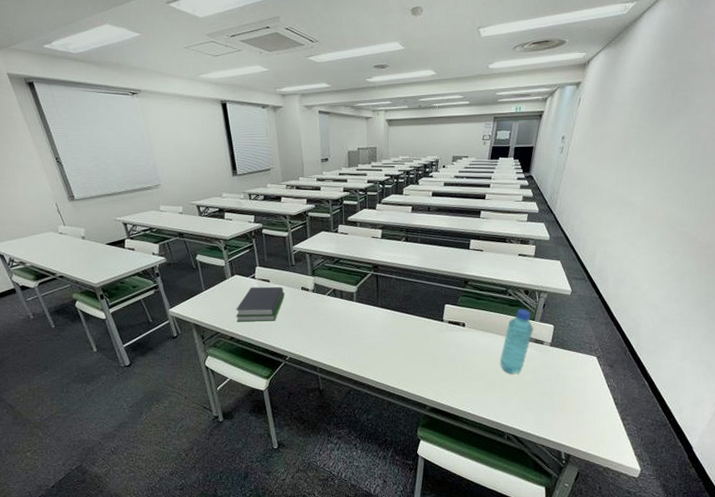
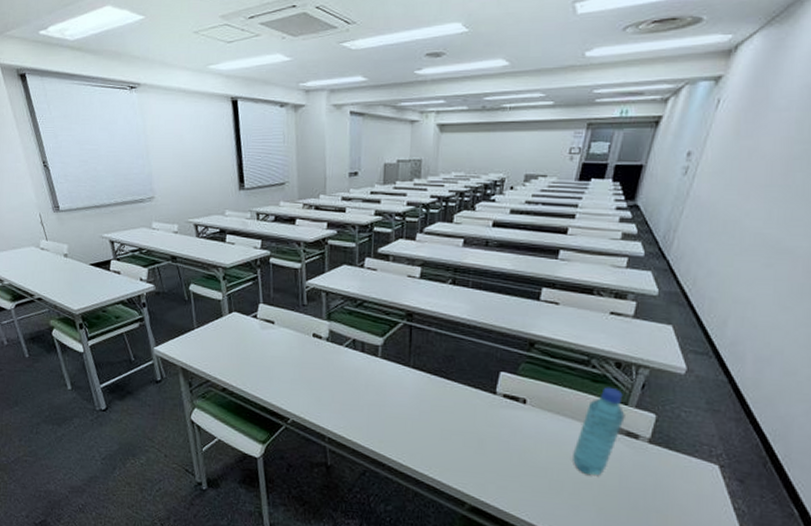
book: present [236,286,285,322] -> none [231,328,292,373]

